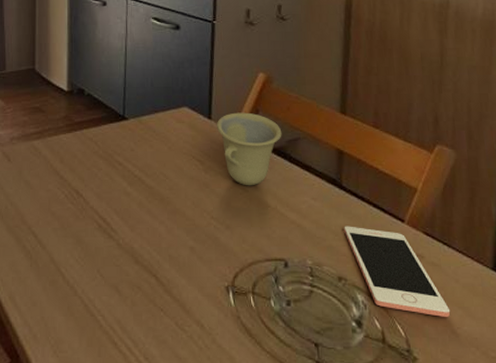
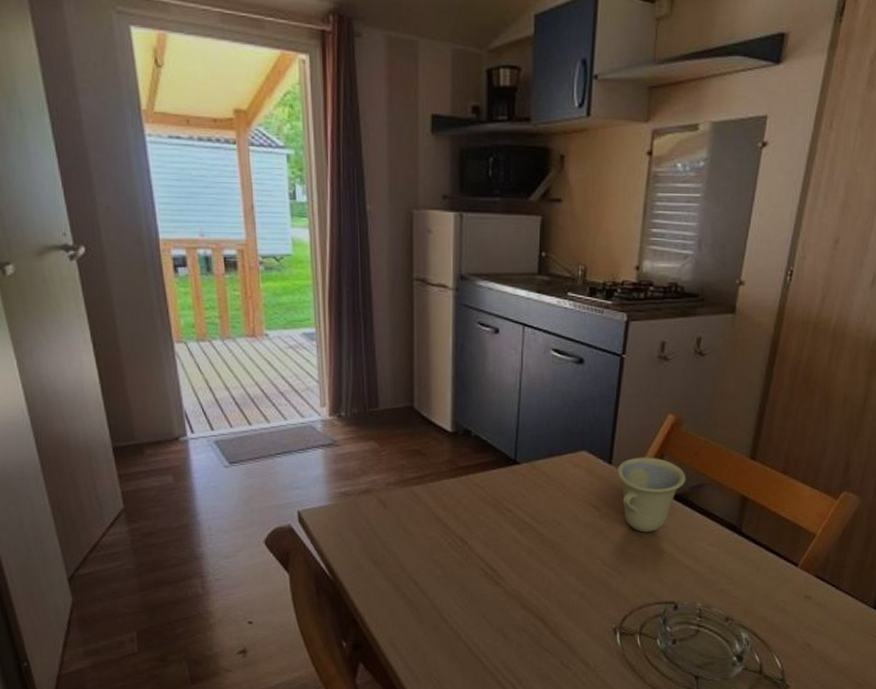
cell phone: present [344,226,451,317] -> none [737,570,828,650]

